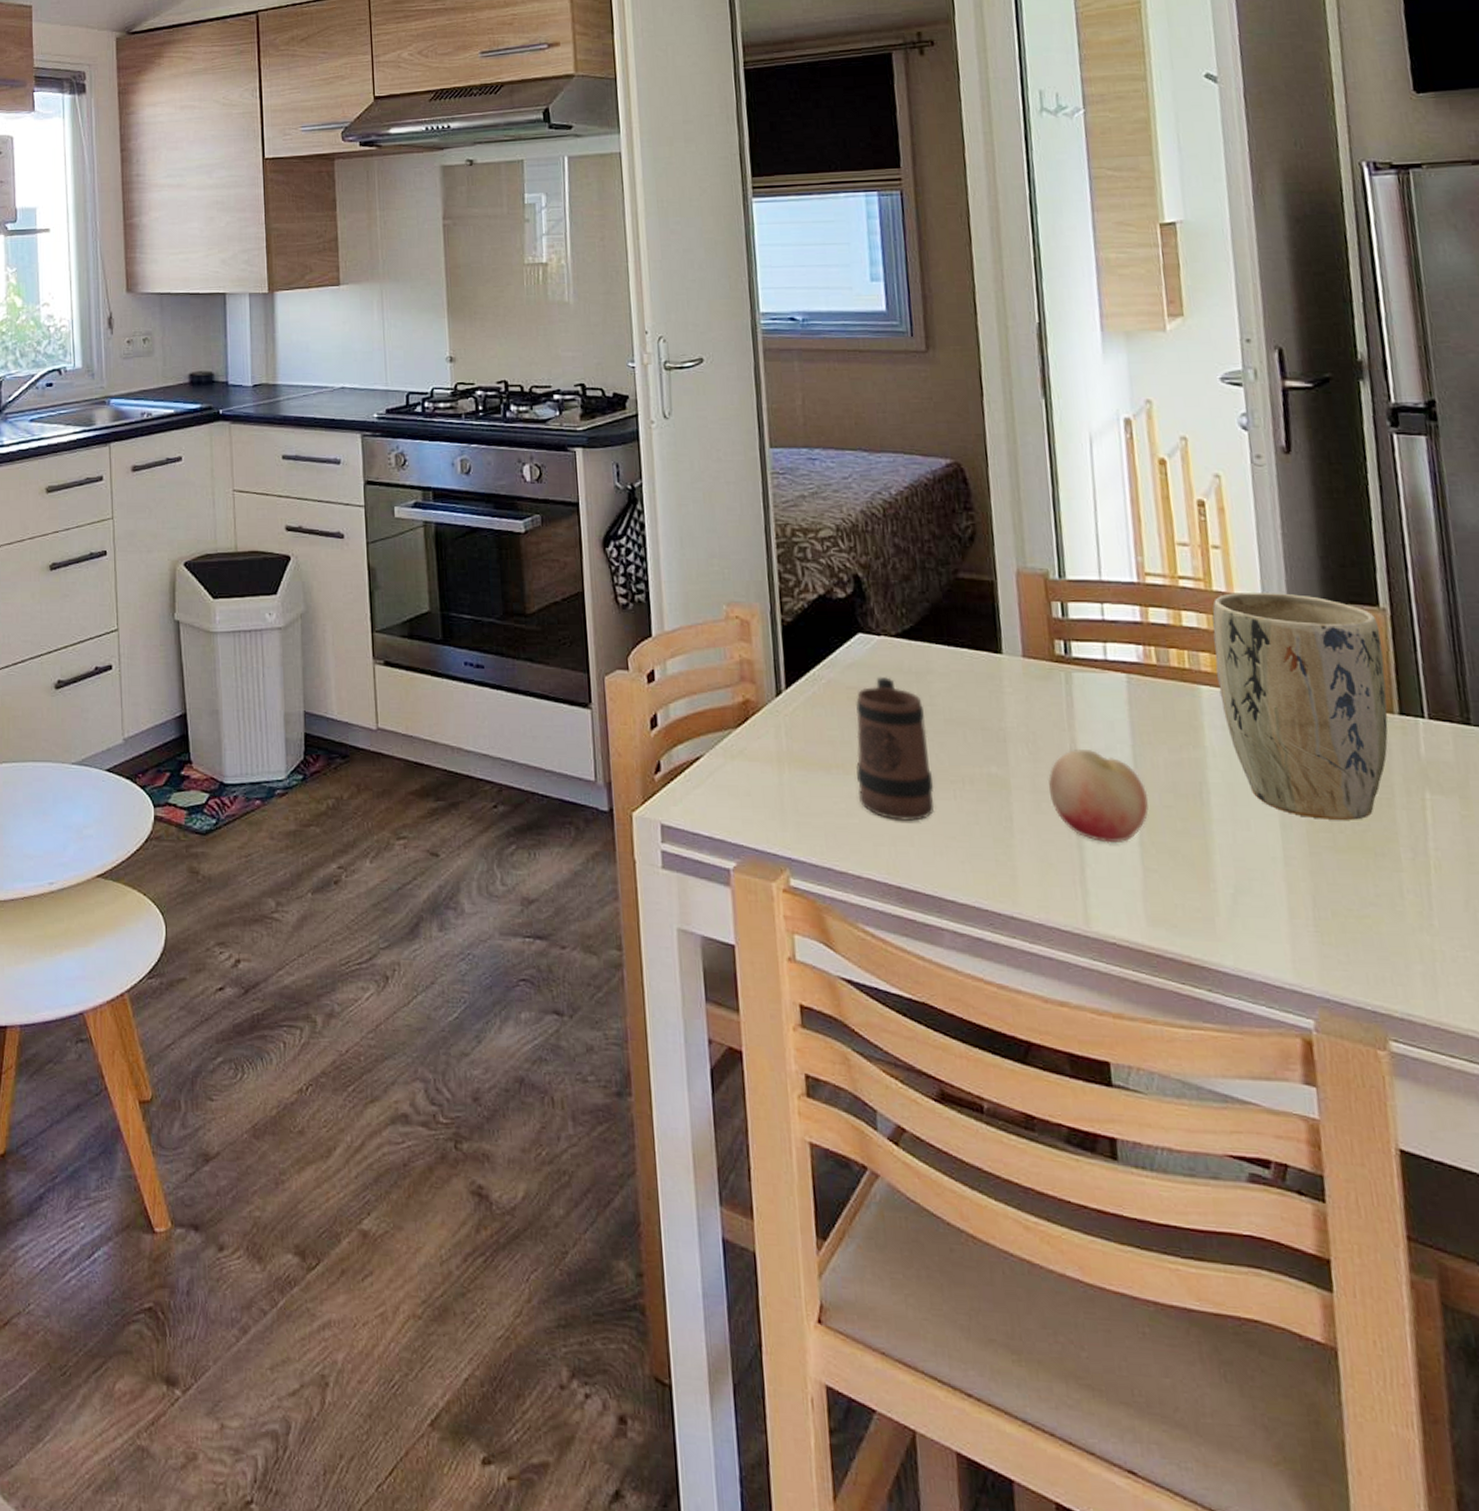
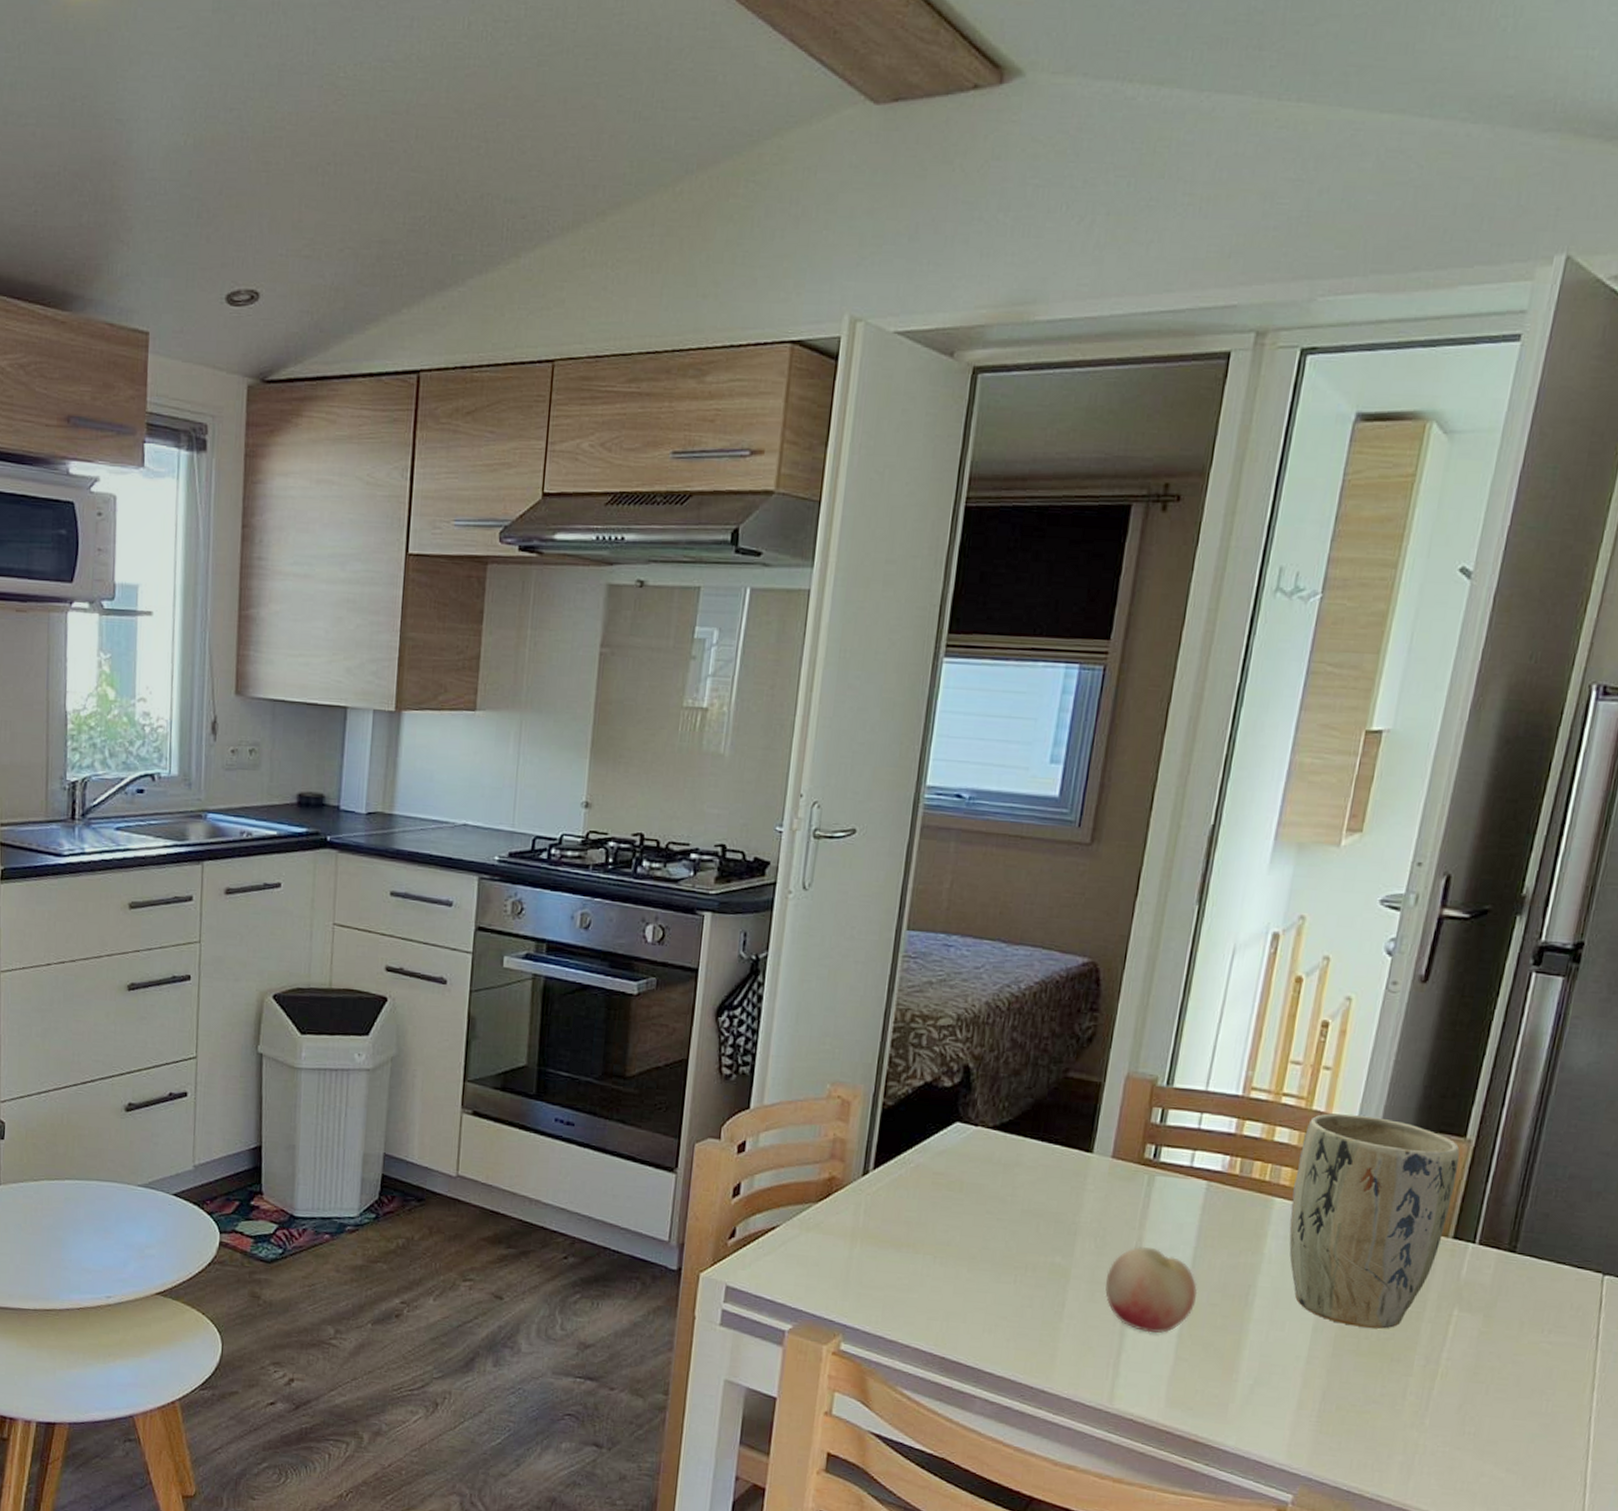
mug: present [856,677,935,821] -> none [923,1165,1004,1300]

